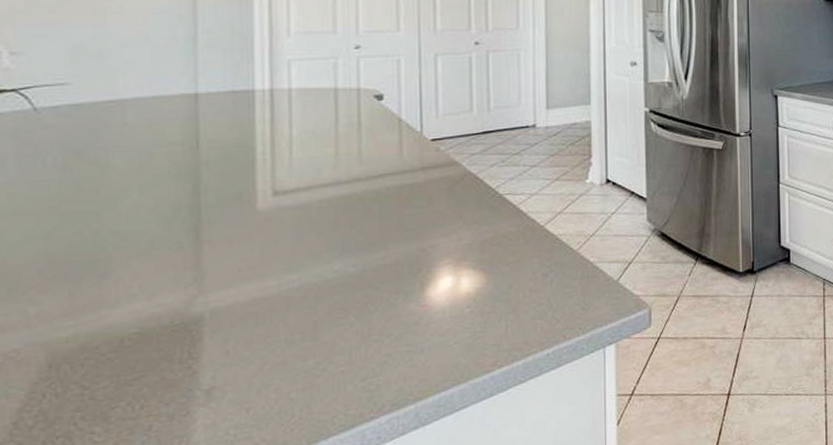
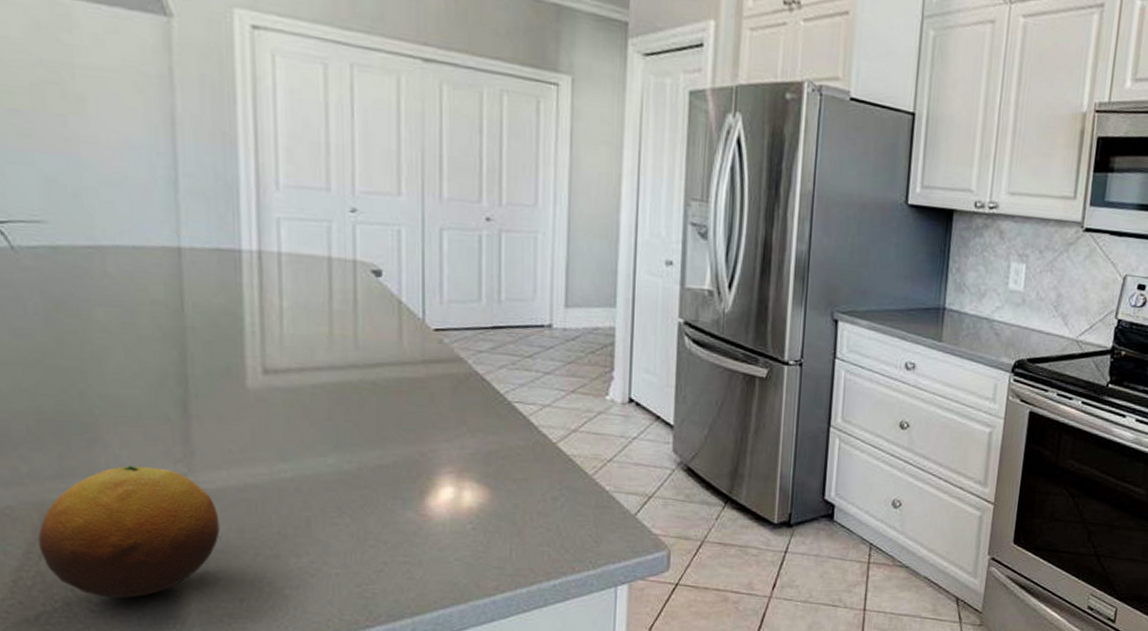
fruit: none [43,293,228,427] -> present [38,465,220,598]

